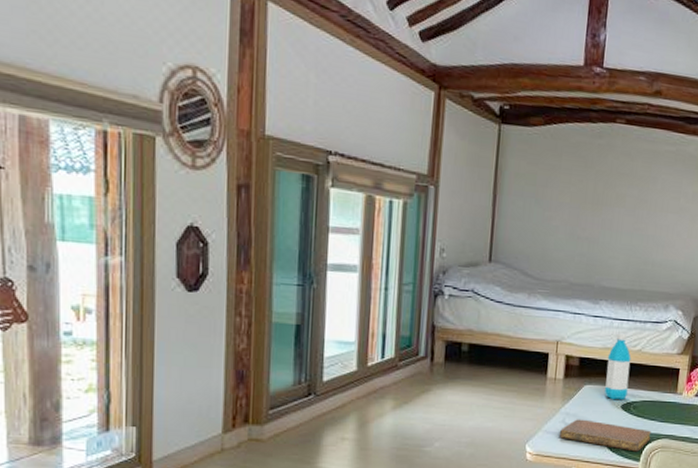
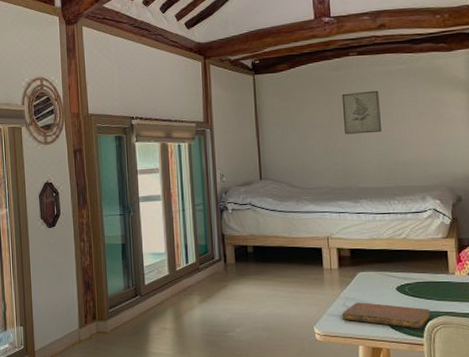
wall art: none [596,169,641,224] -> present [341,90,381,135]
water bottle: present [605,333,631,400] -> none [375,225,400,284]

